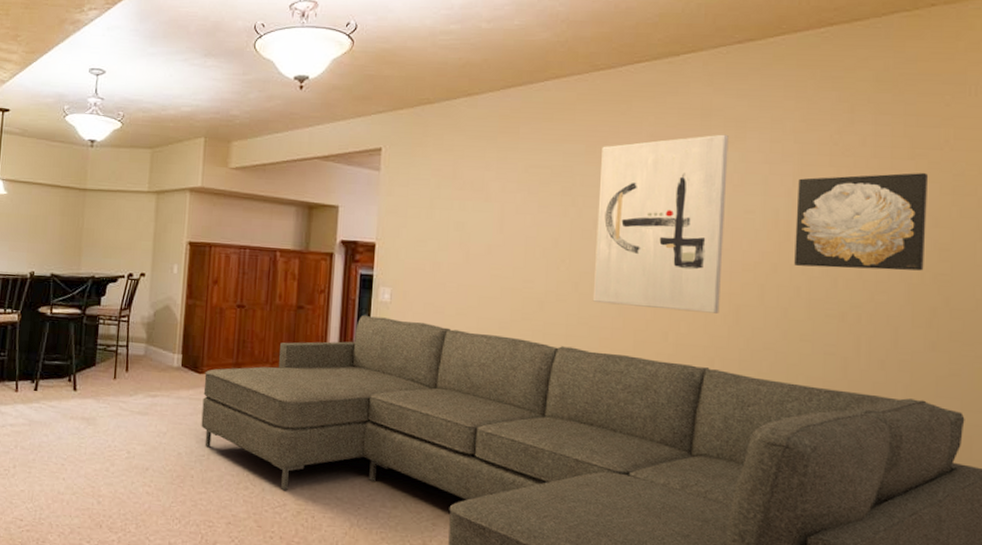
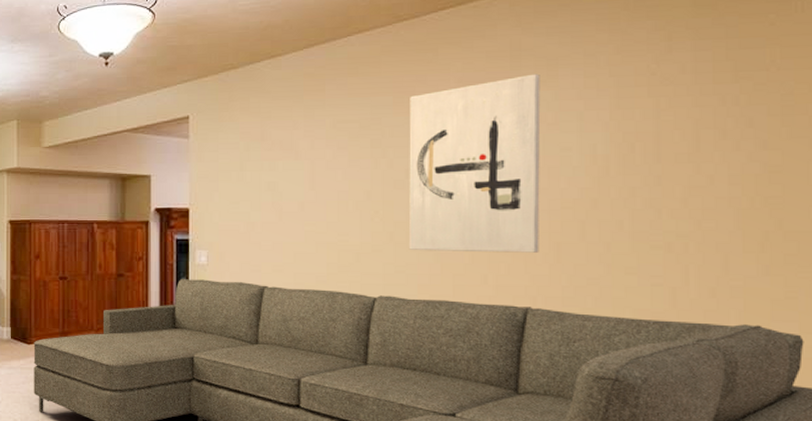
wall art: present [794,173,929,271] -> none [614,96,755,199]

